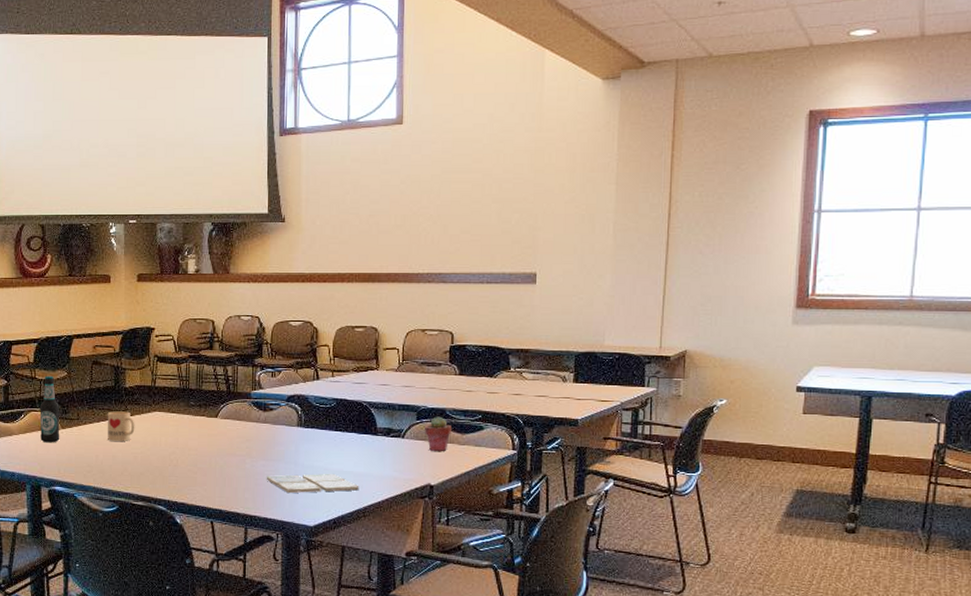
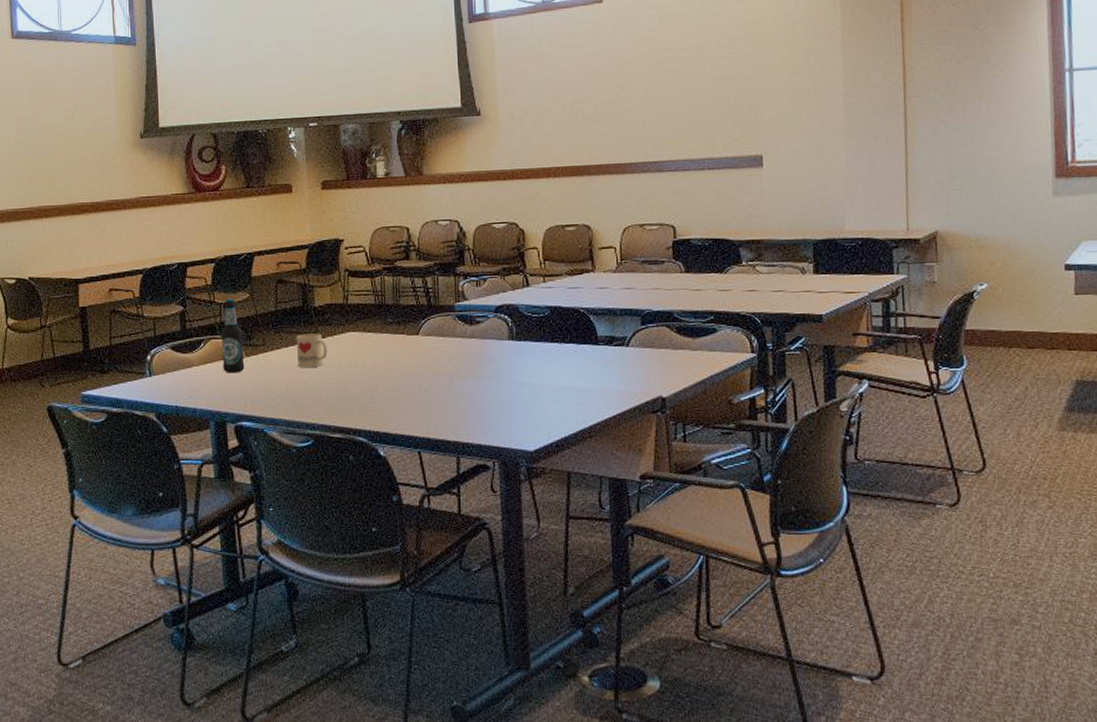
drink coaster: present [266,474,359,493] -> none [477,391,582,415]
potted succulent: present [425,416,451,451] -> none [651,320,681,359]

